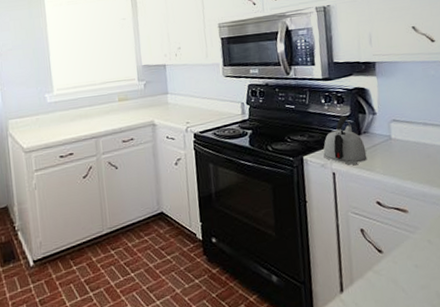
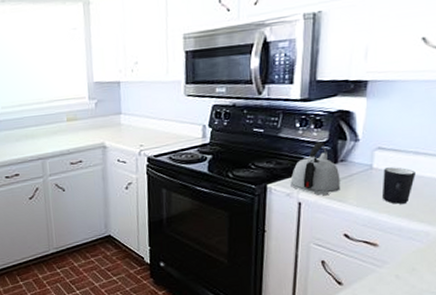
mug: none [400,137,428,172] -> present [381,167,415,205]

